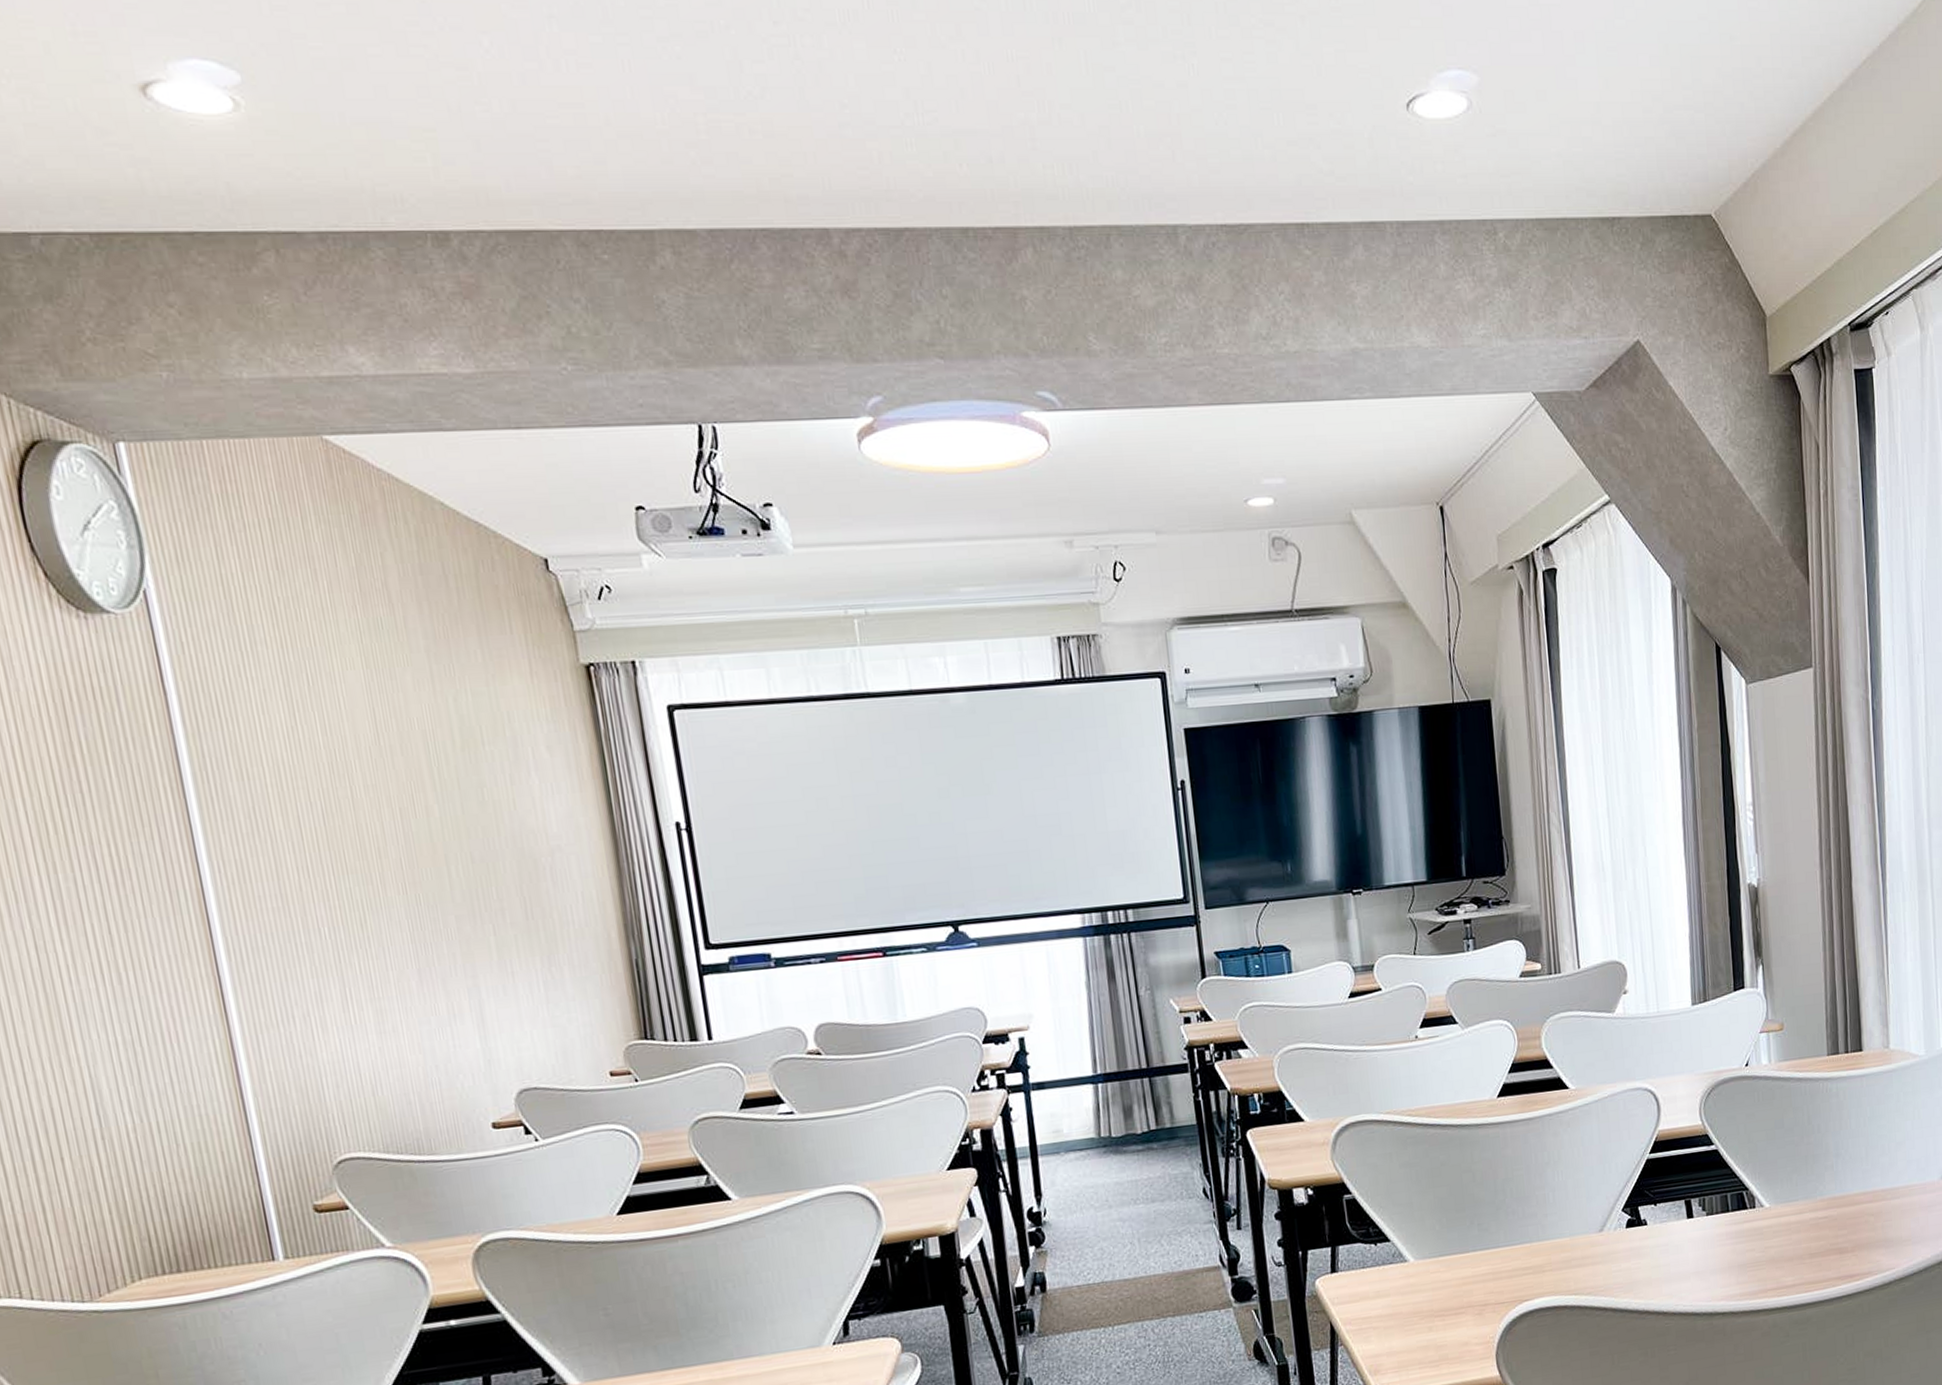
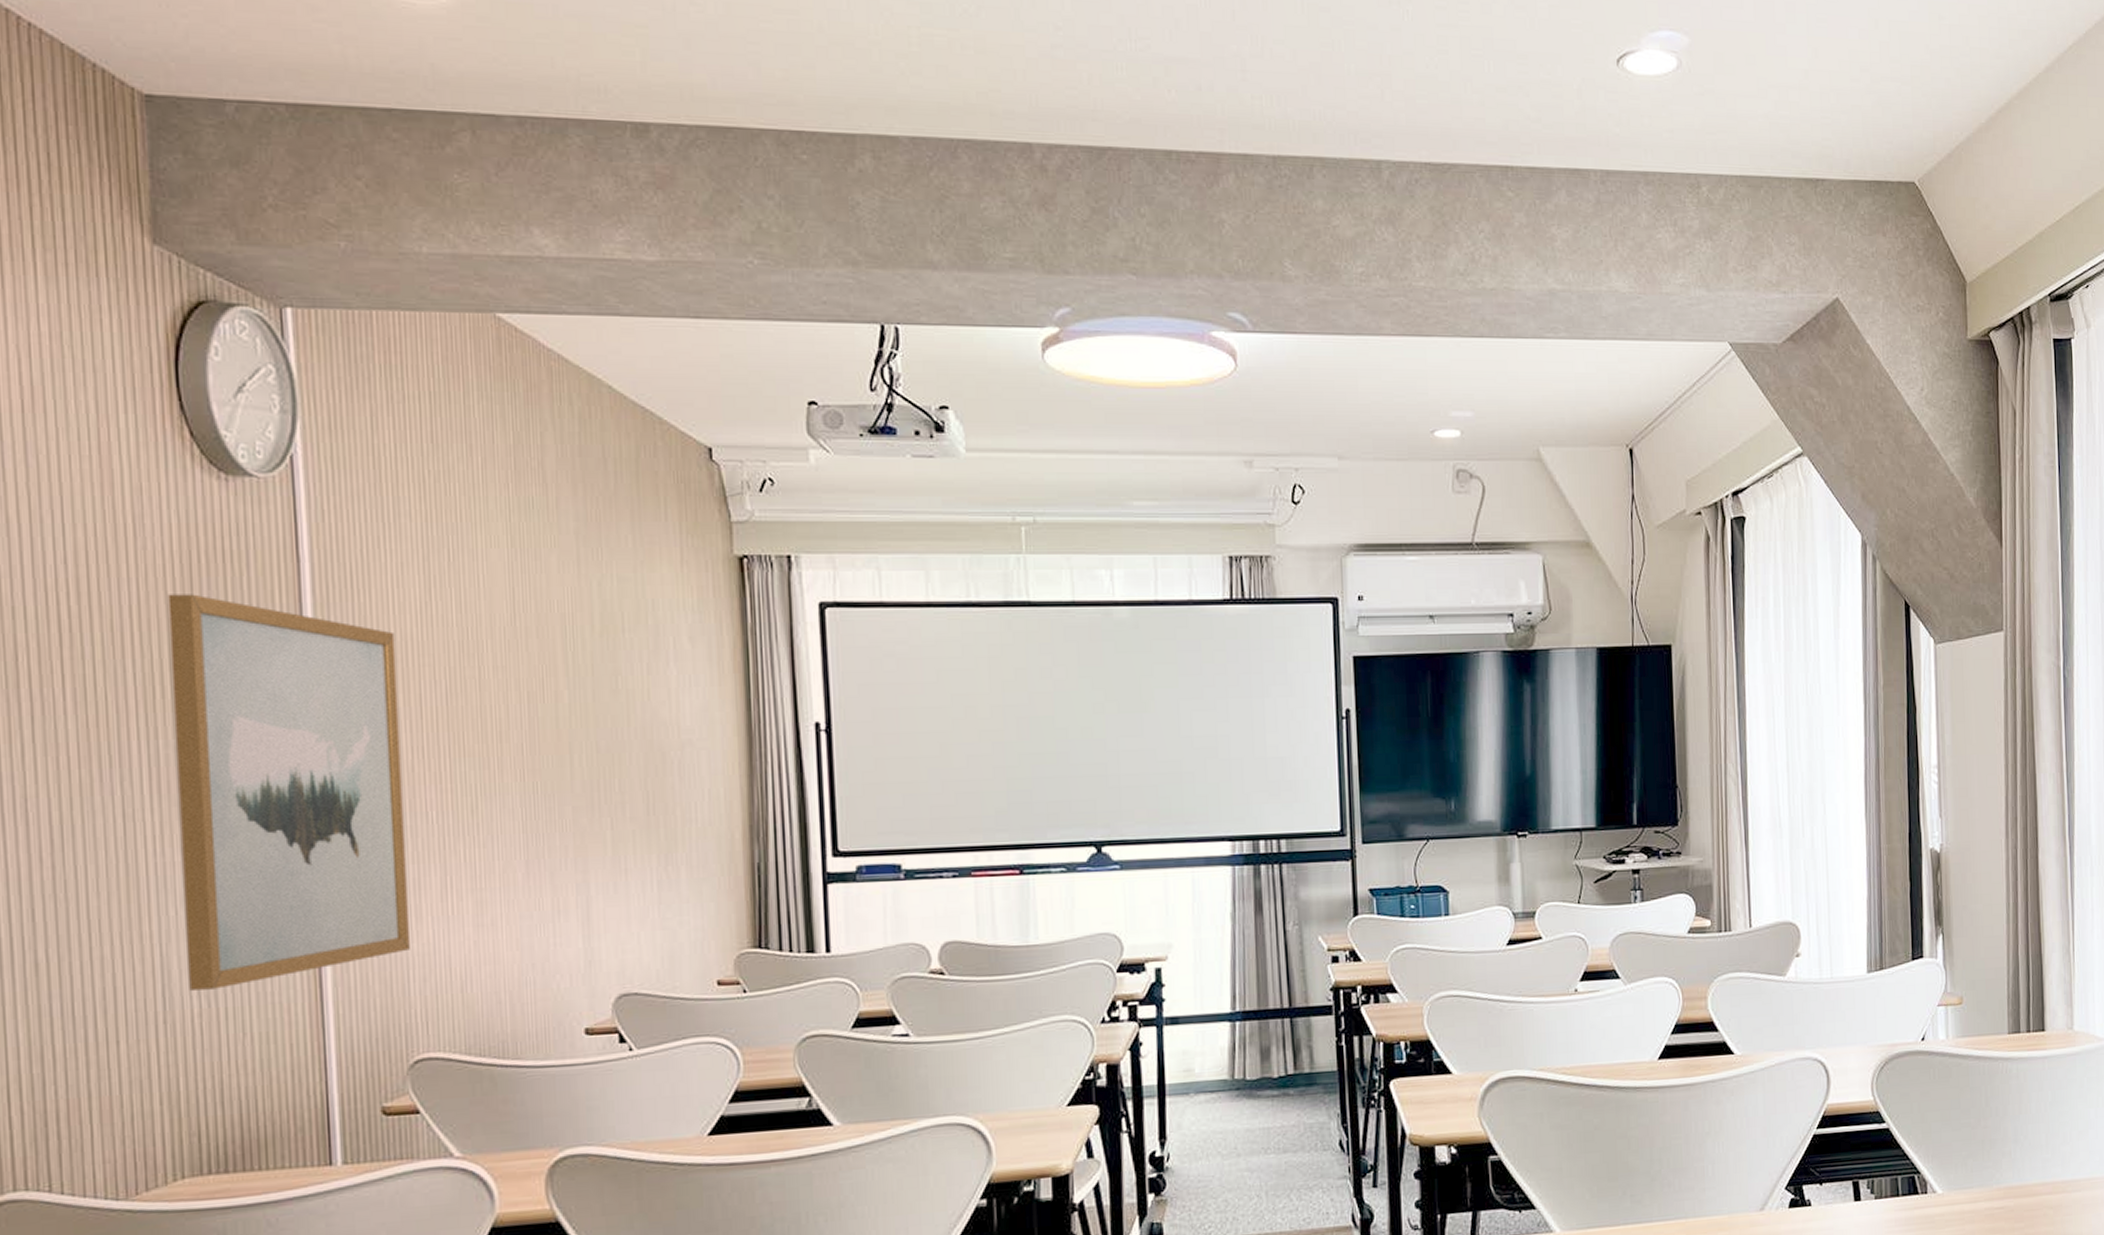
wall art: none [46,731,320,1108] -> present [168,594,410,991]

